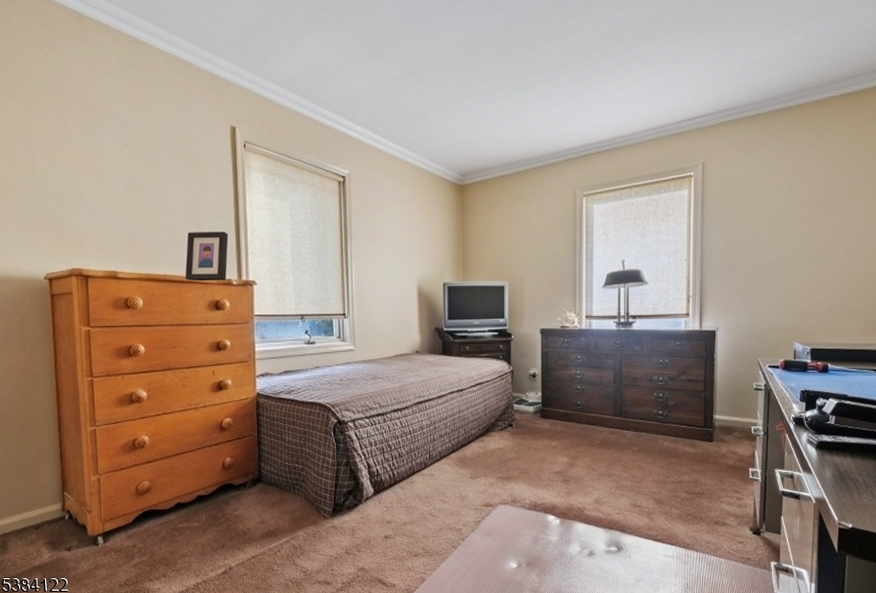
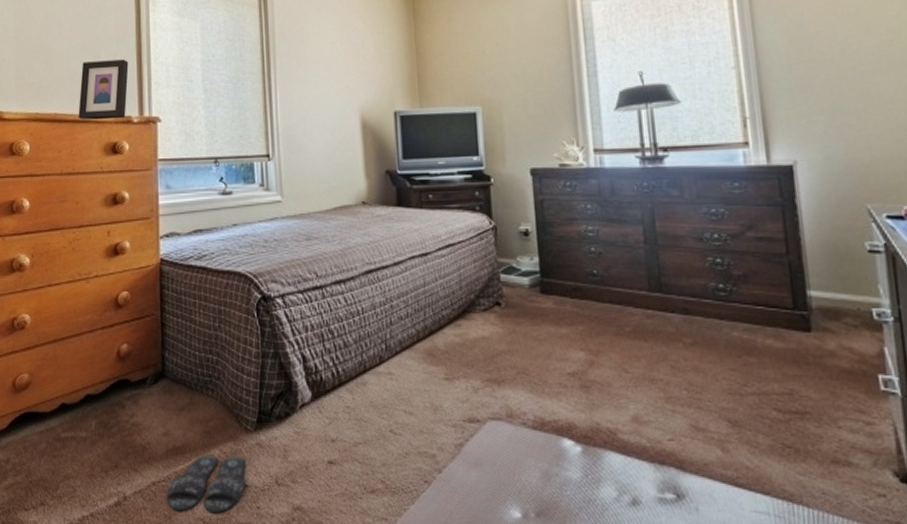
slippers: none [262,535,324,576] -> present [166,454,247,514]

